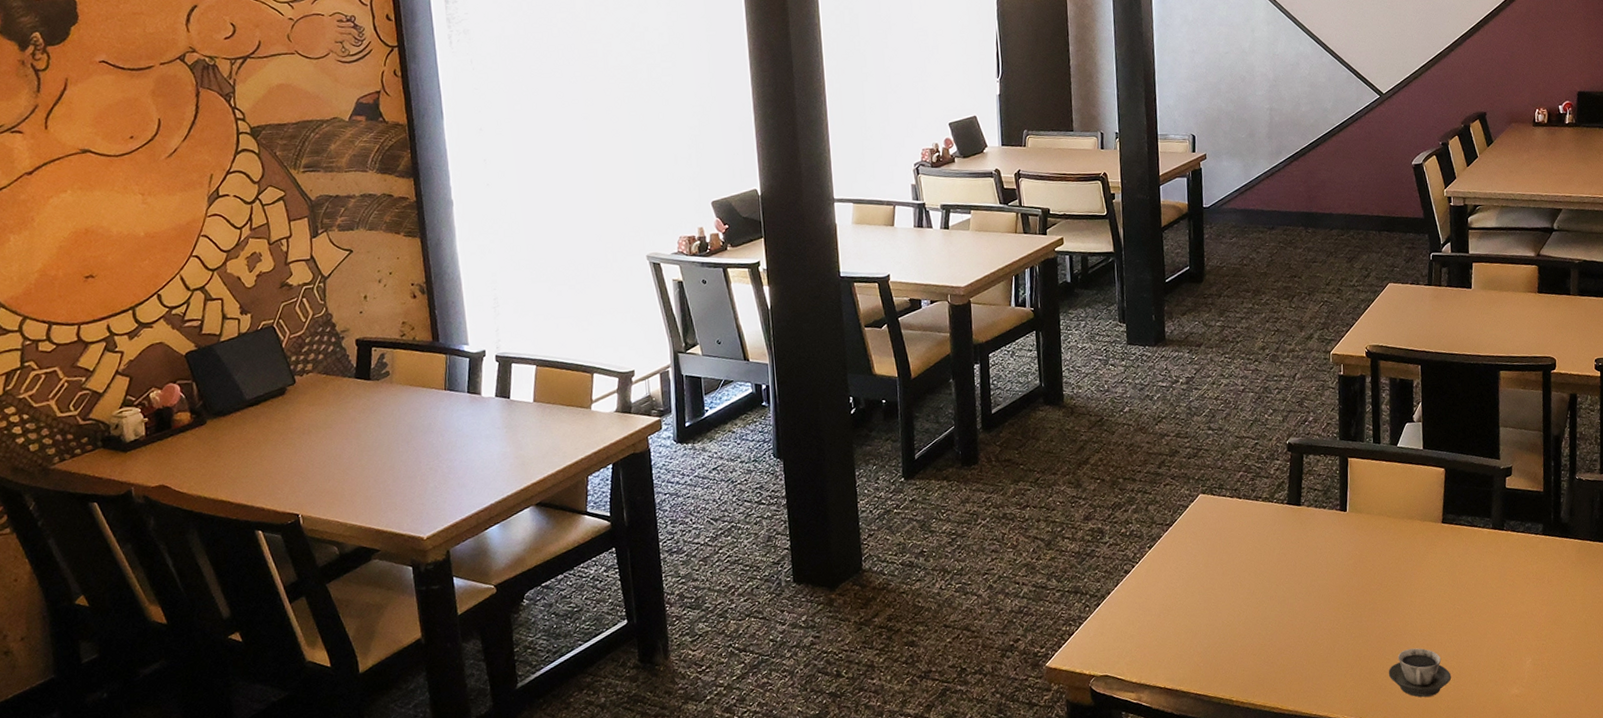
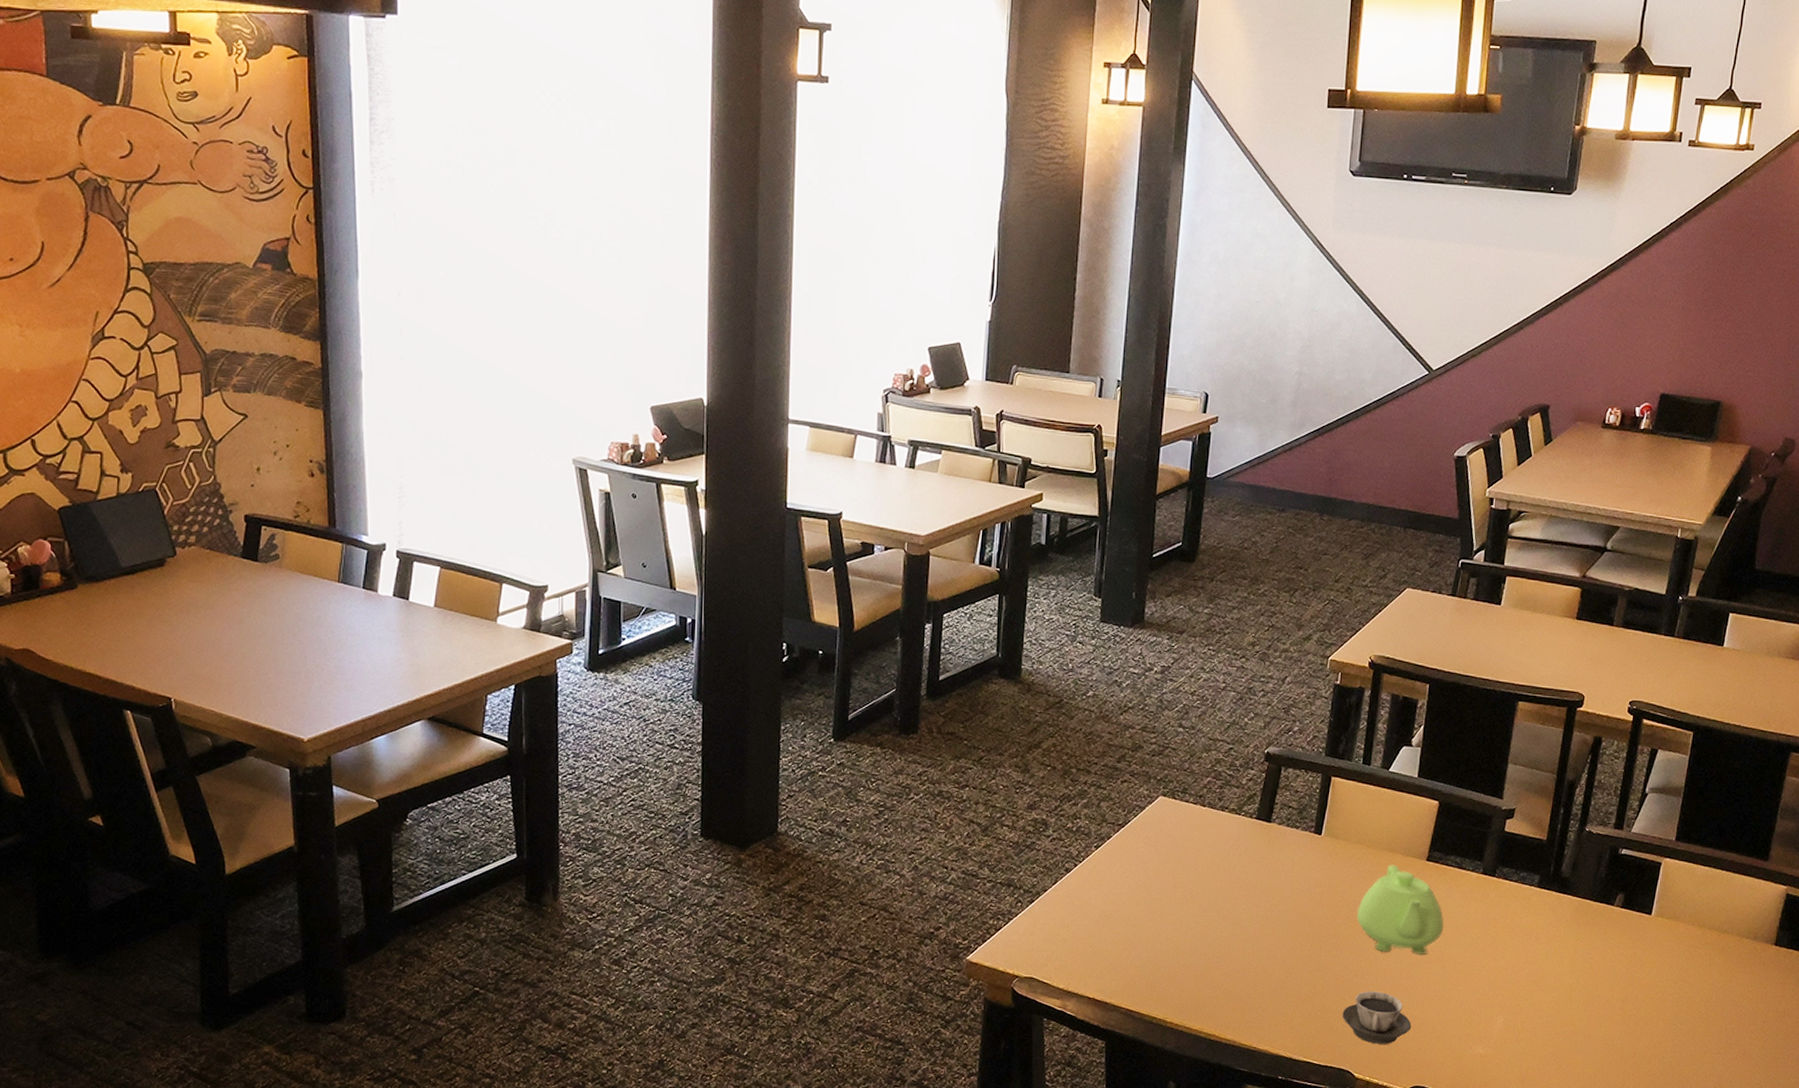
teapot: none [1388,530,1467,611] -> present [1357,864,1444,956]

